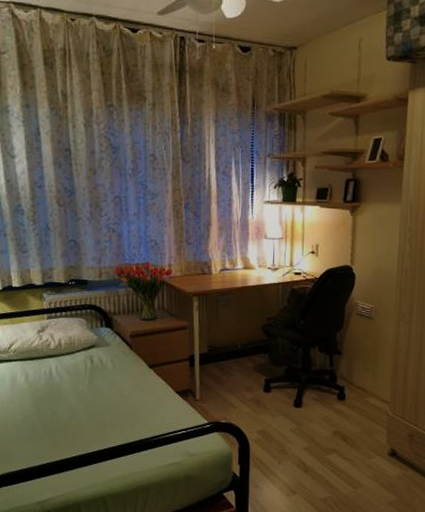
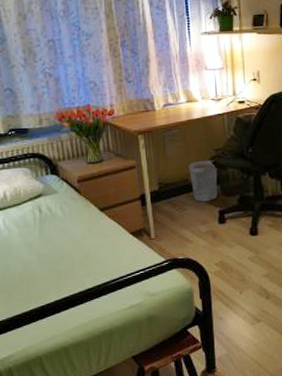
wastebasket: none [239,327,267,369] -> present [188,160,218,202]

